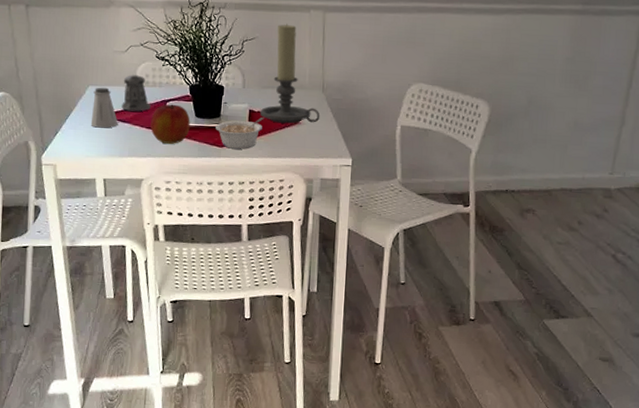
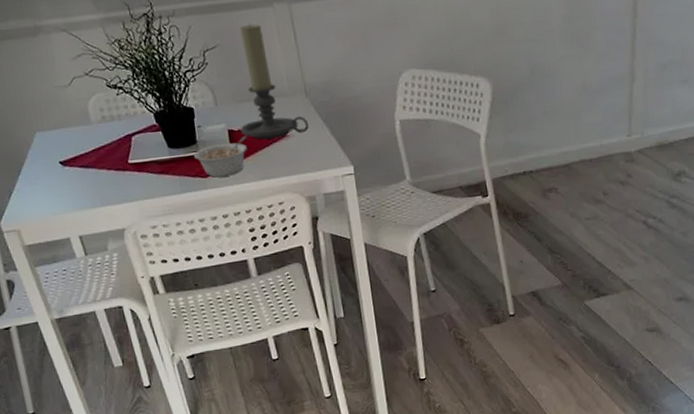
saltshaker: present [90,87,118,128] -> none [42,131,81,180]
pepper shaker: present [121,75,151,112] -> none [74,110,114,154]
apple: present [150,104,191,144] -> none [117,137,166,185]

